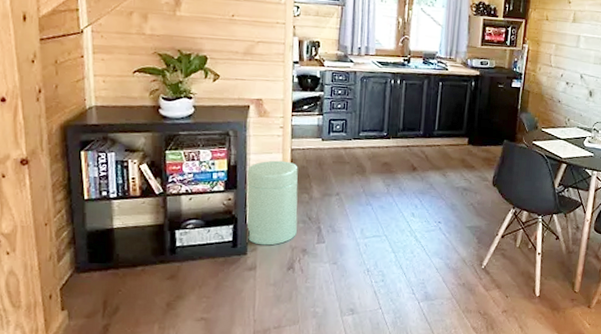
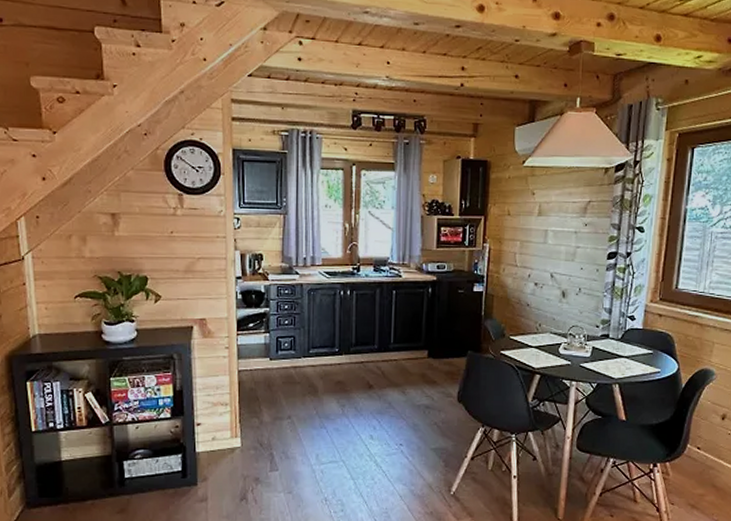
trash can: present [245,160,298,246] -> none [193,383,248,475]

